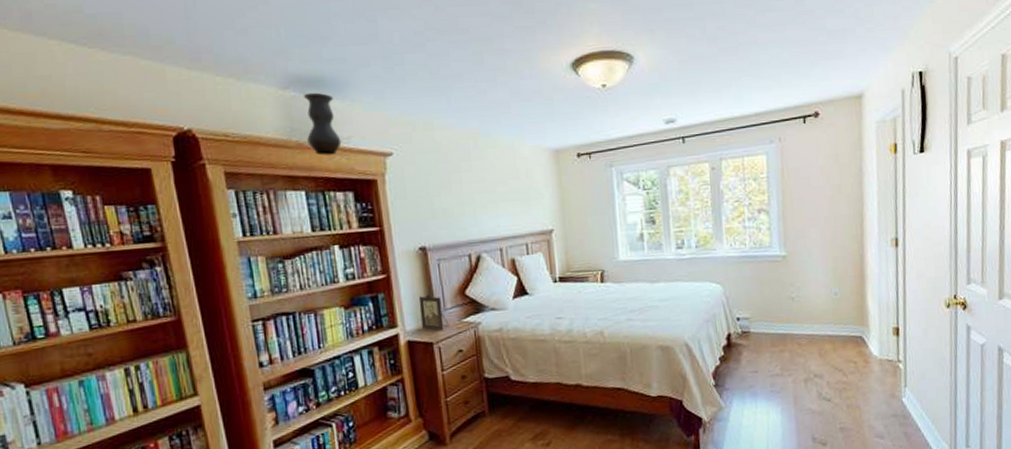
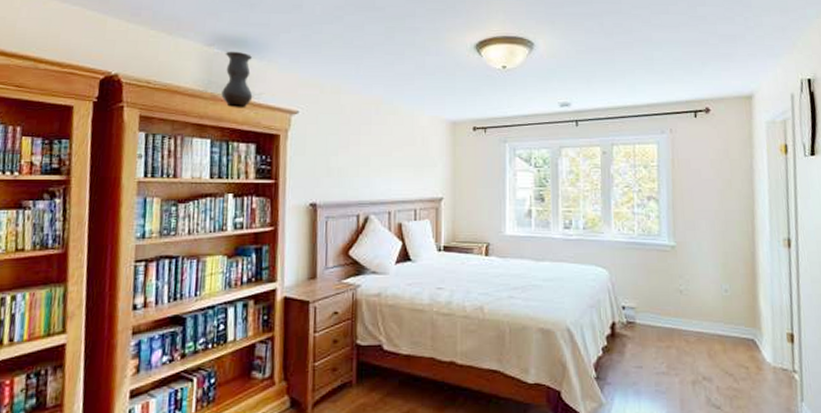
photo frame: present [418,294,450,331] -> none [300,250,329,289]

